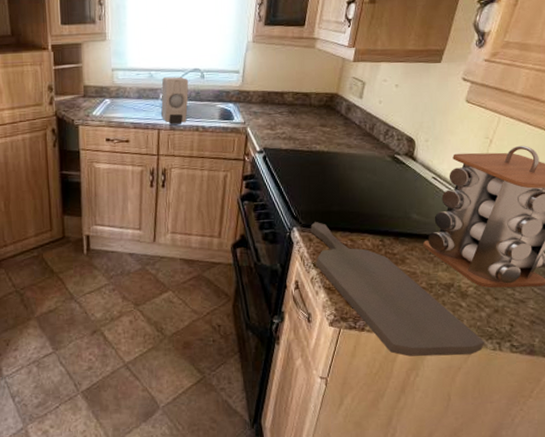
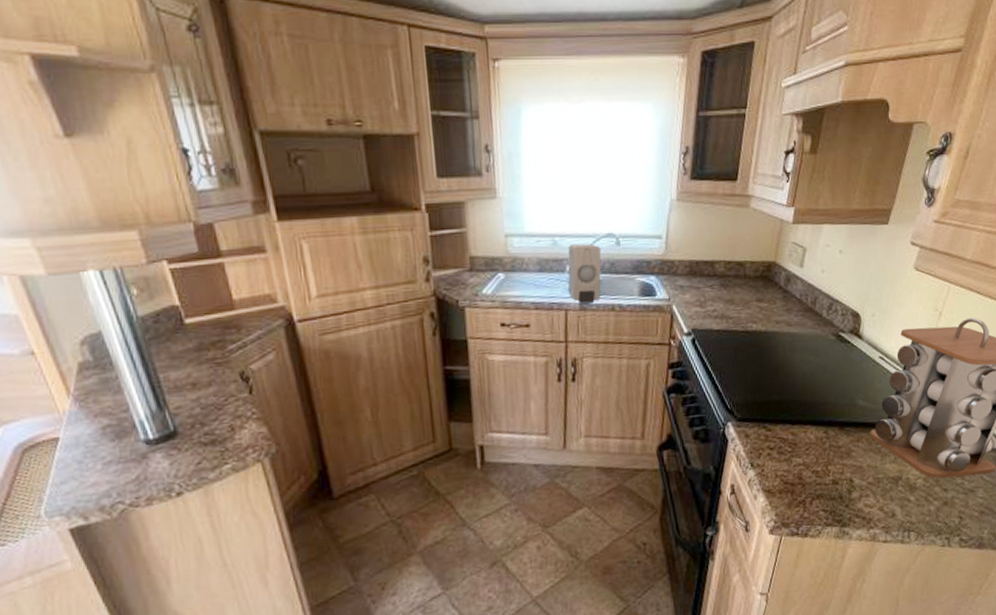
cutting board: present [310,222,485,357] -> none [747,414,934,562]

